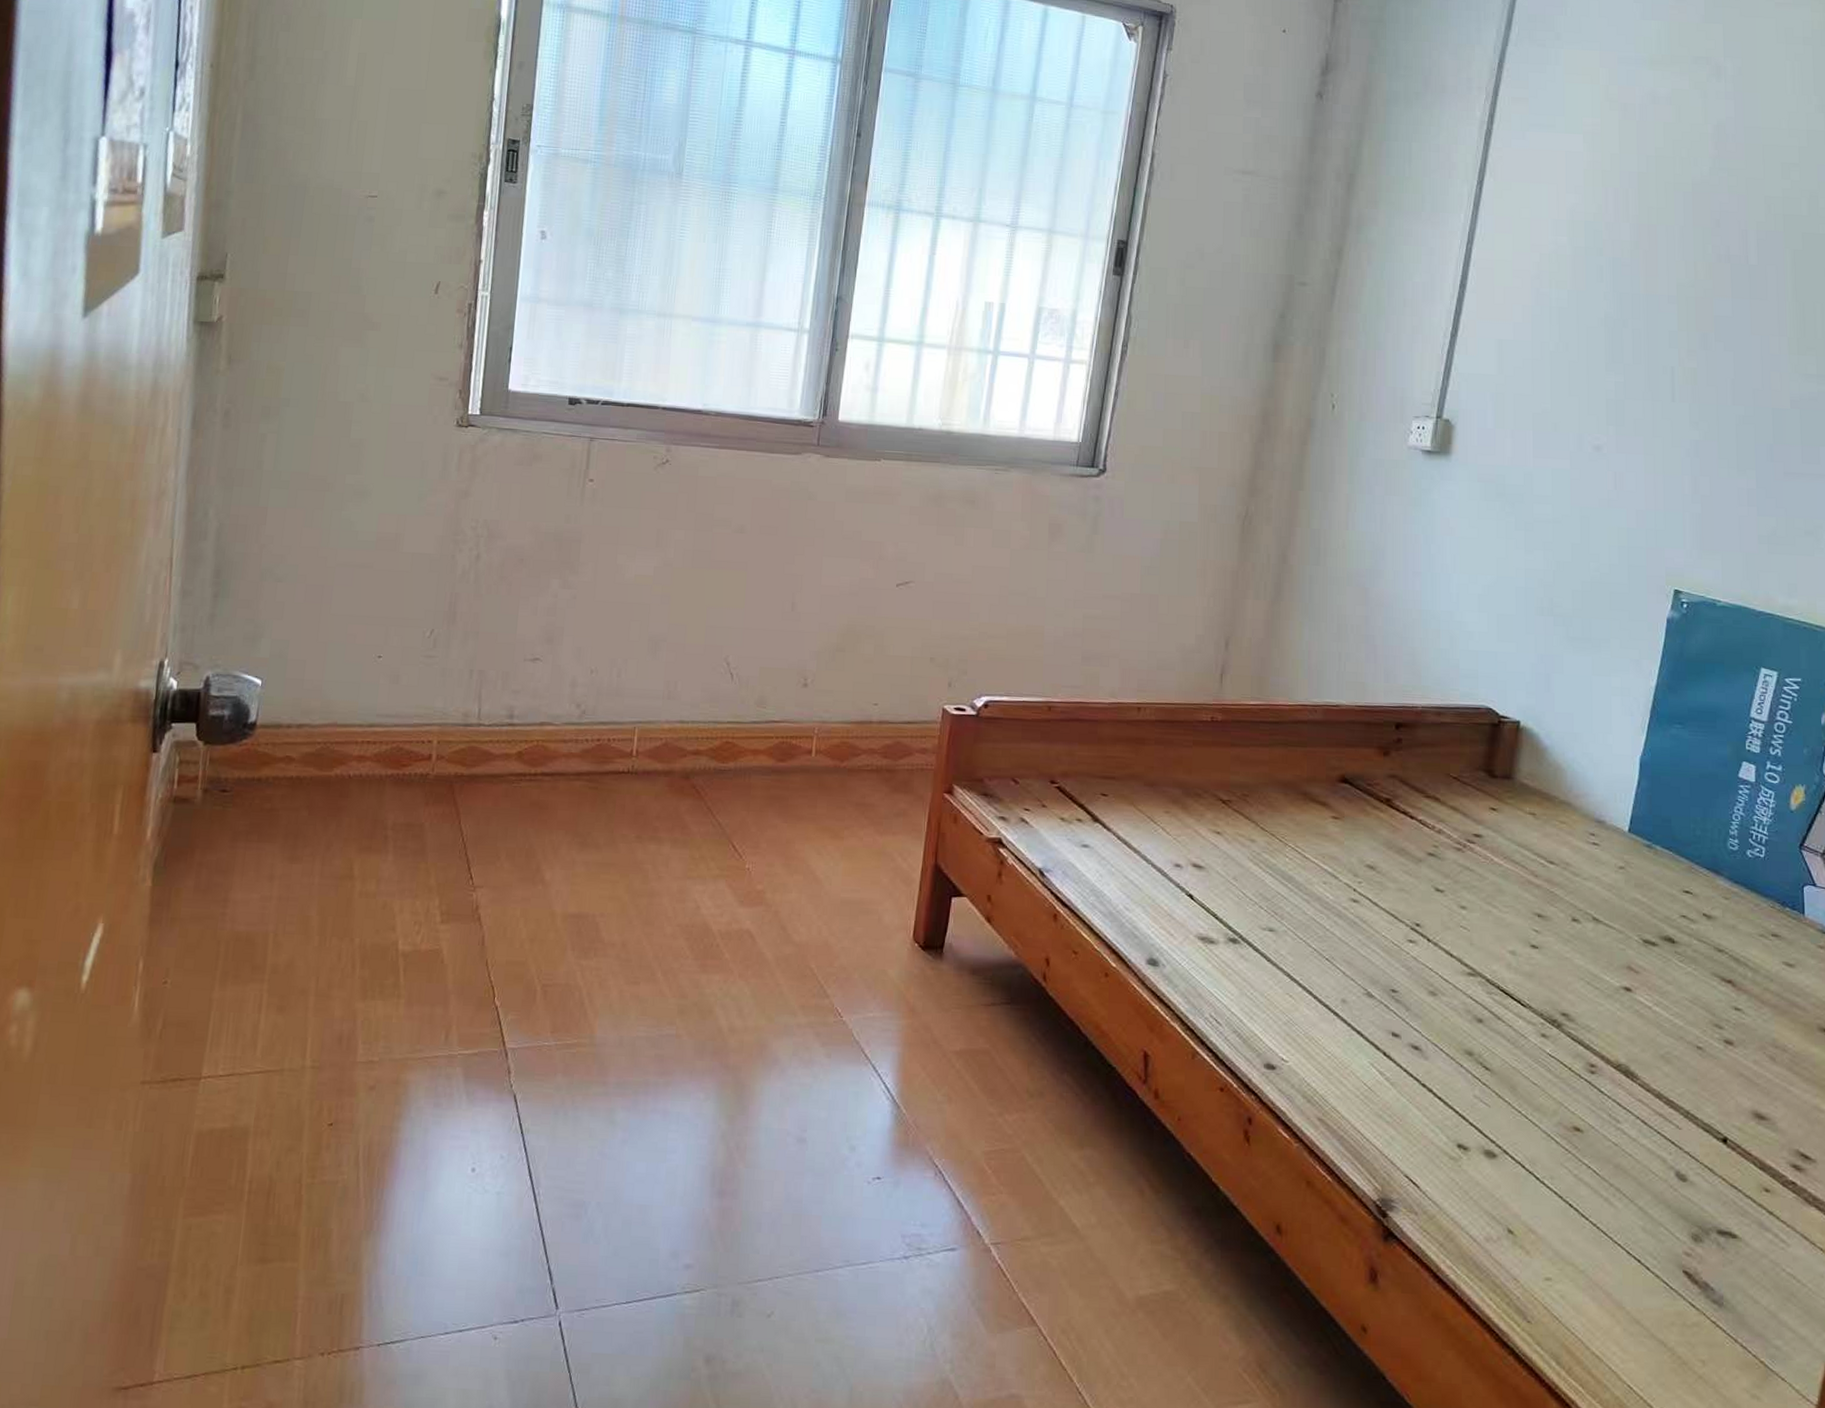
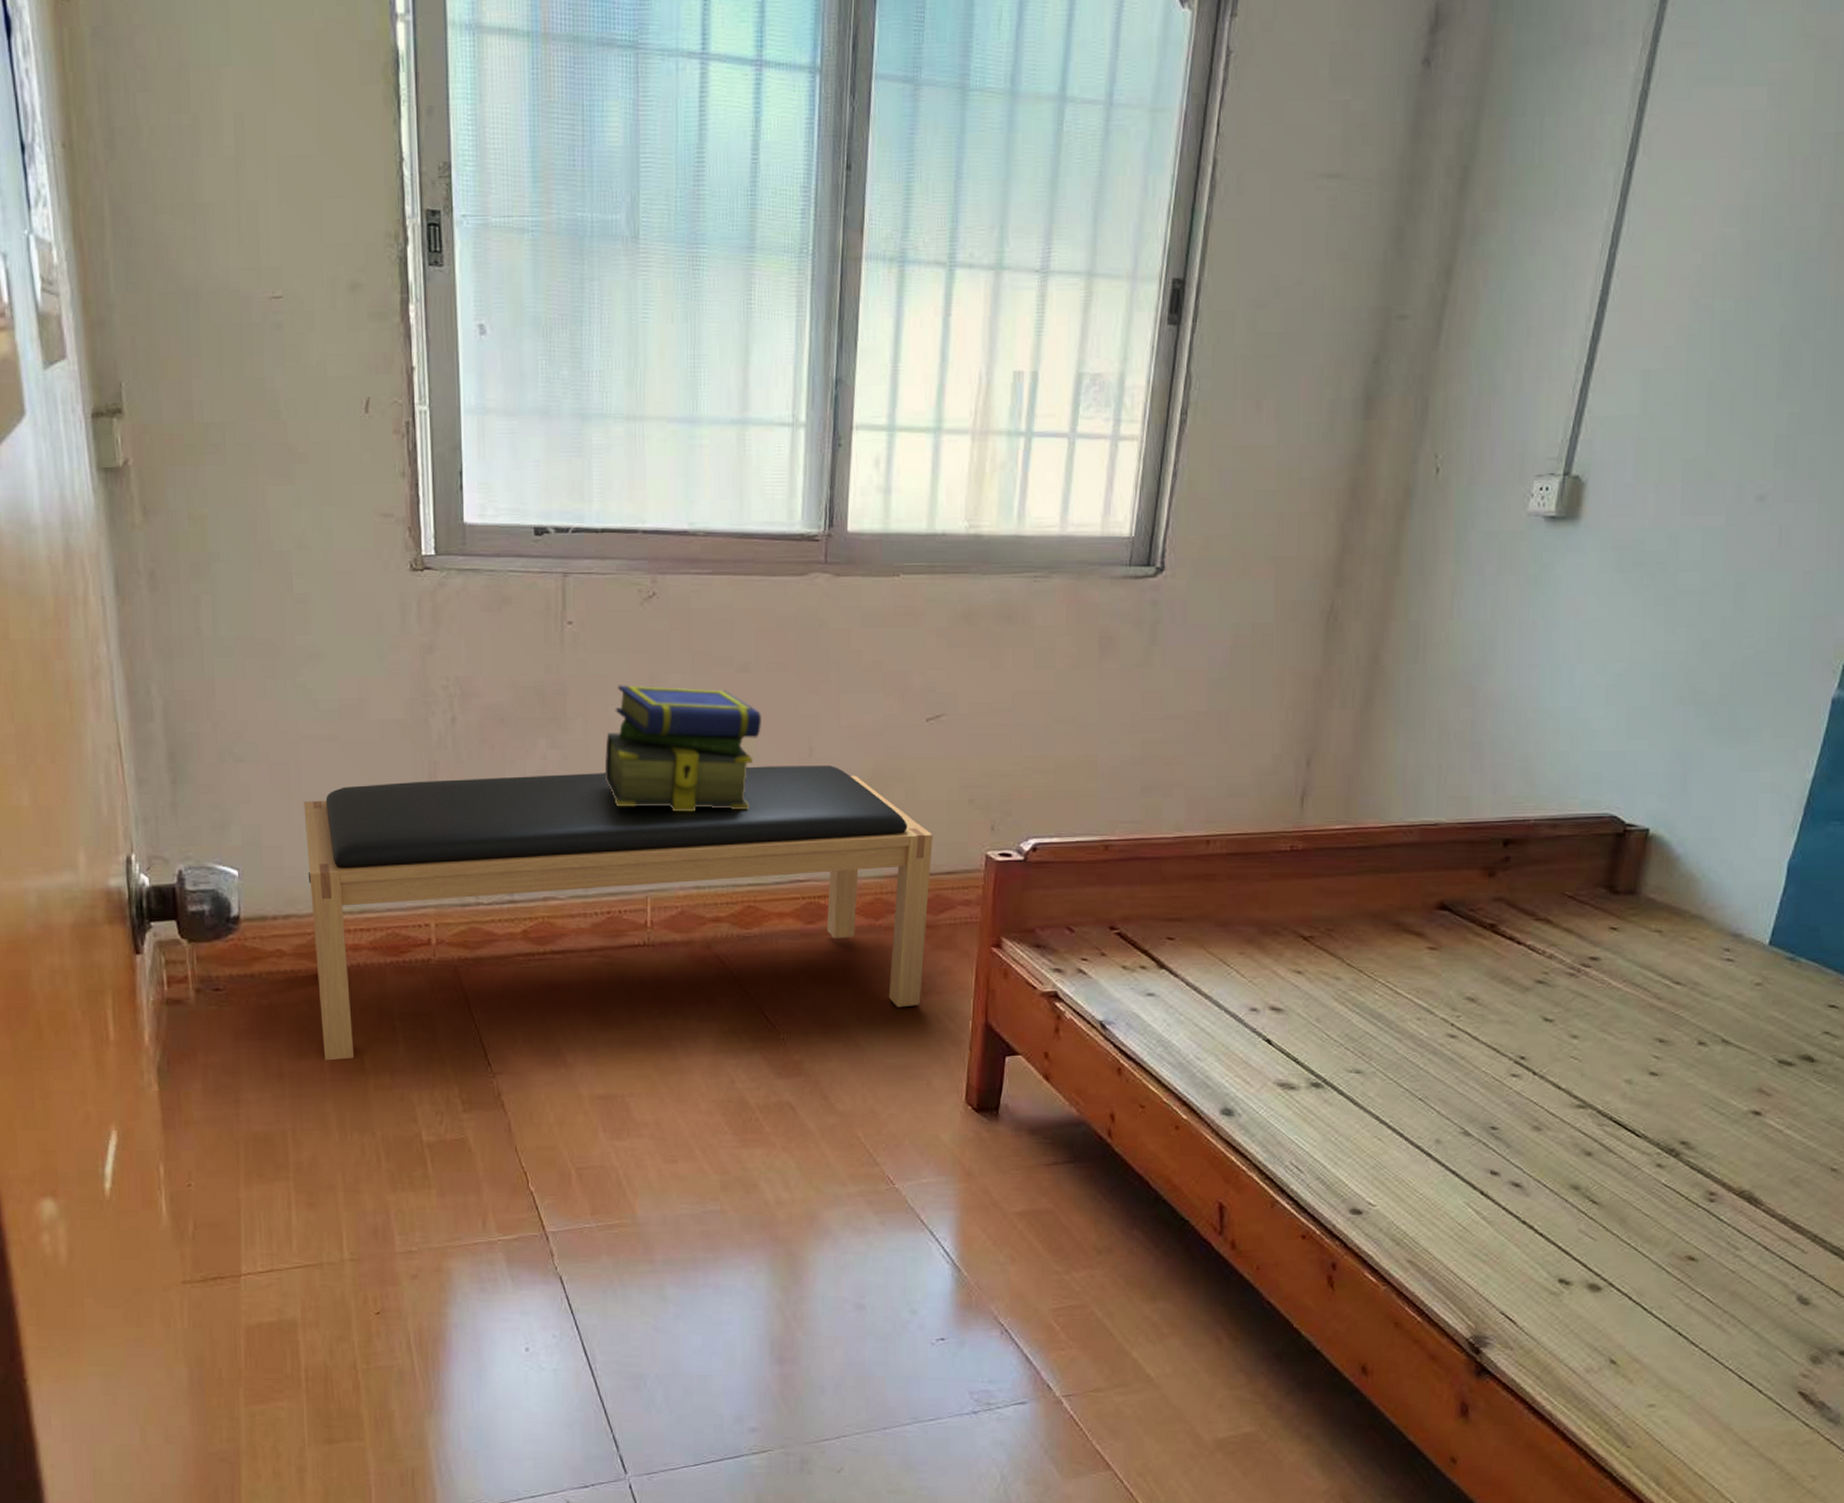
bench: none [316,609,897,866] -> present [304,765,933,1061]
stack of books: none [608,537,752,653] -> present [604,685,761,812]

